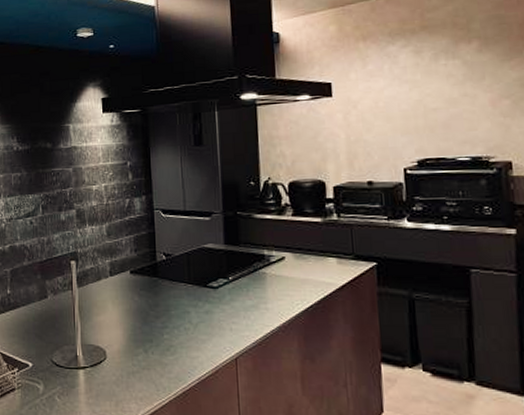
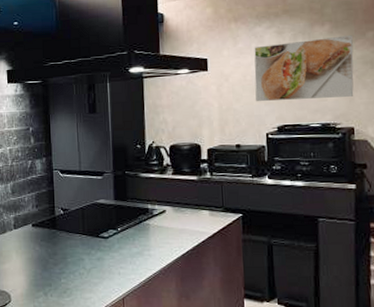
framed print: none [387,53,511,132] -> present [254,35,354,102]

